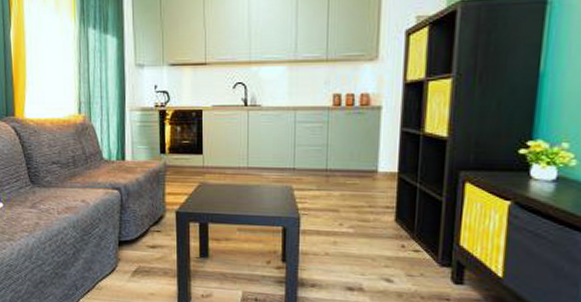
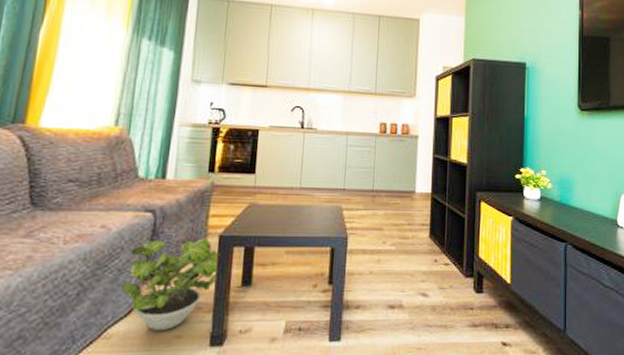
potted plant: none [104,213,179,288] -> present [121,238,221,330]

